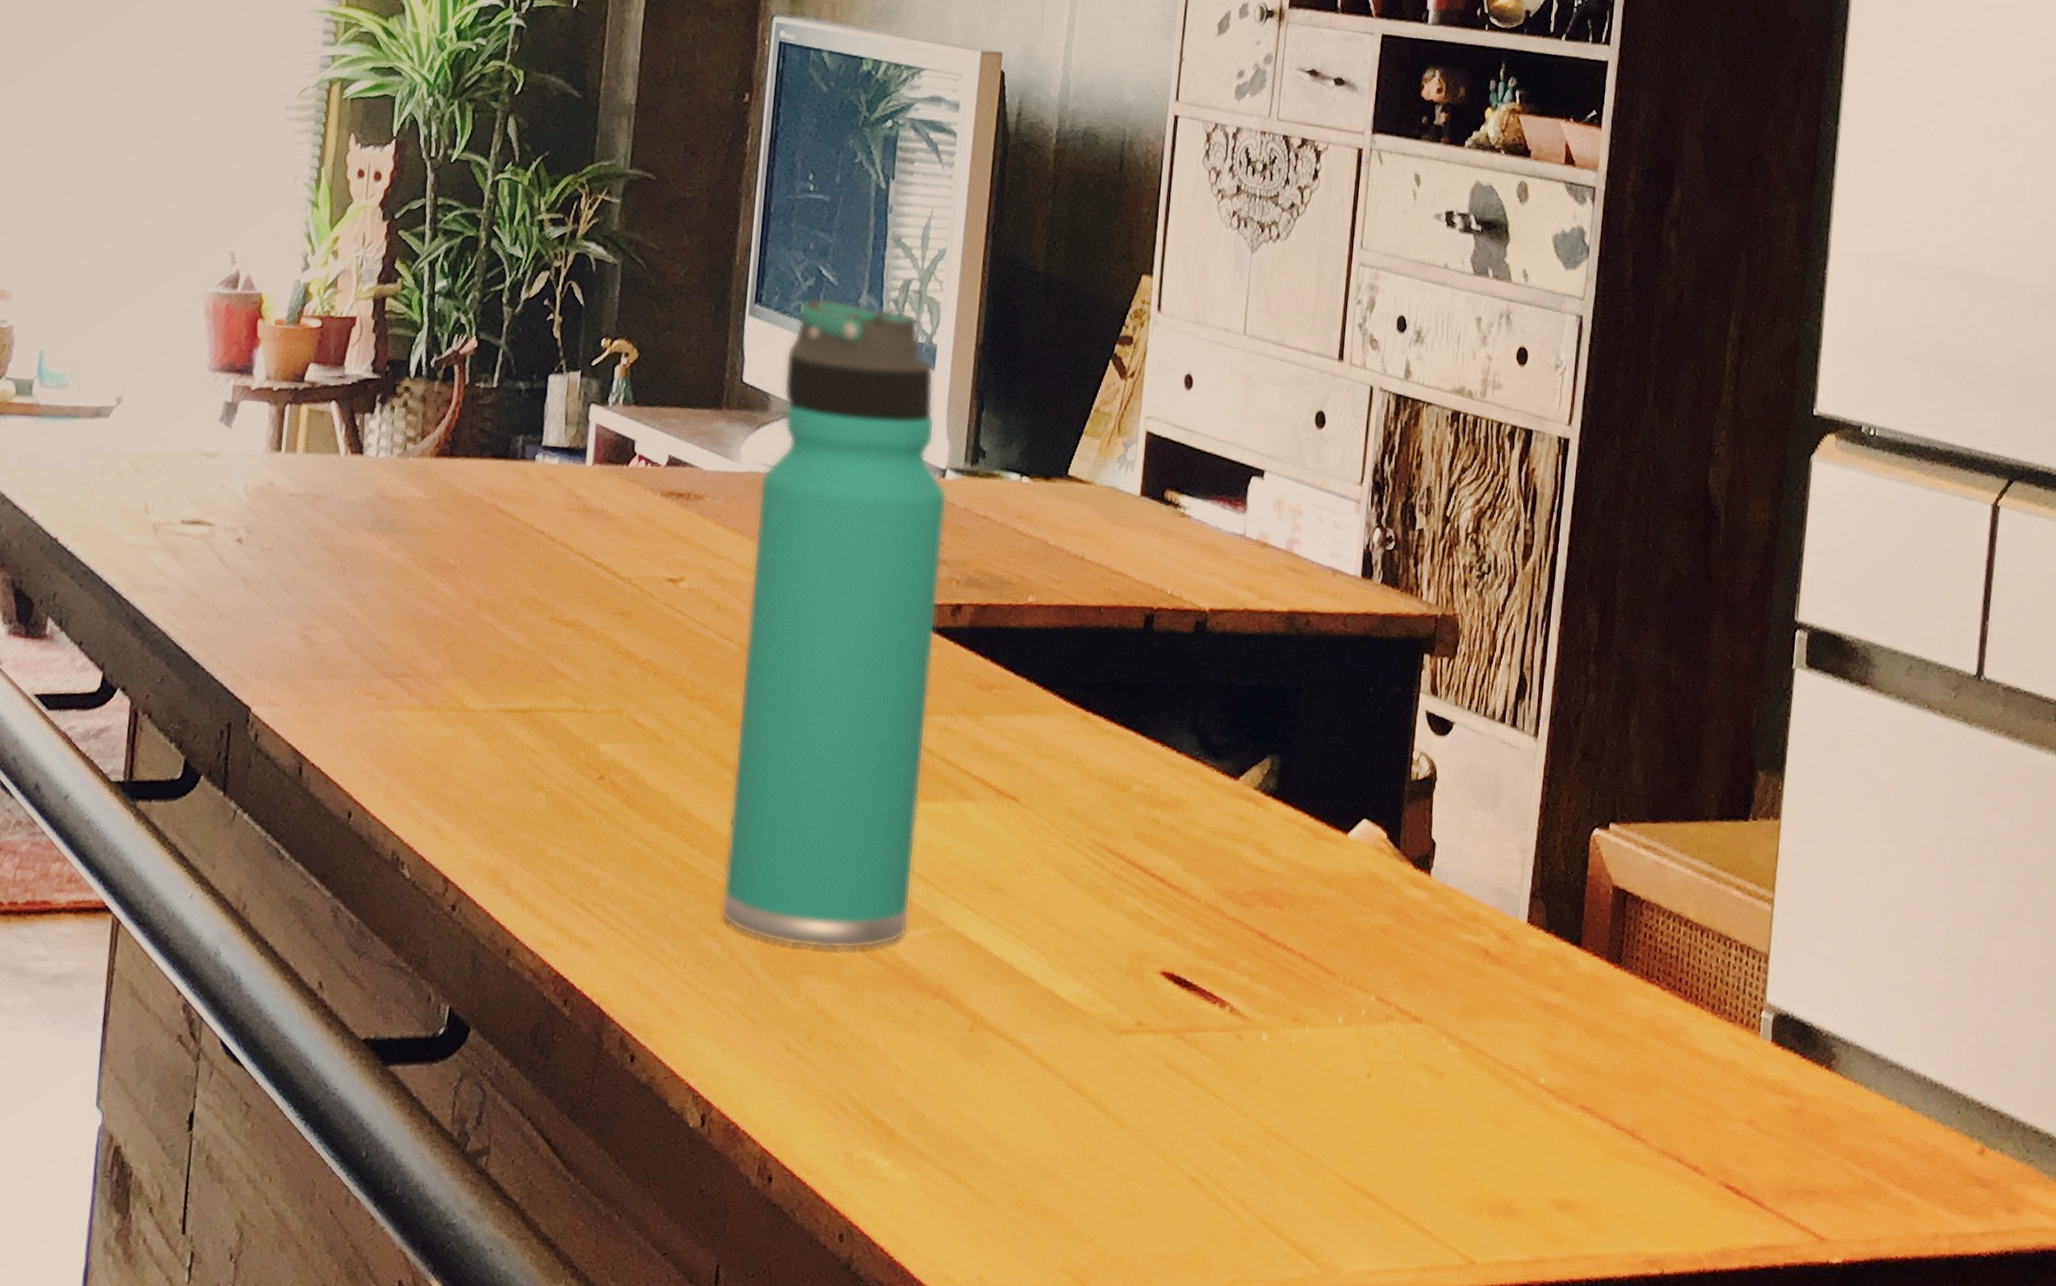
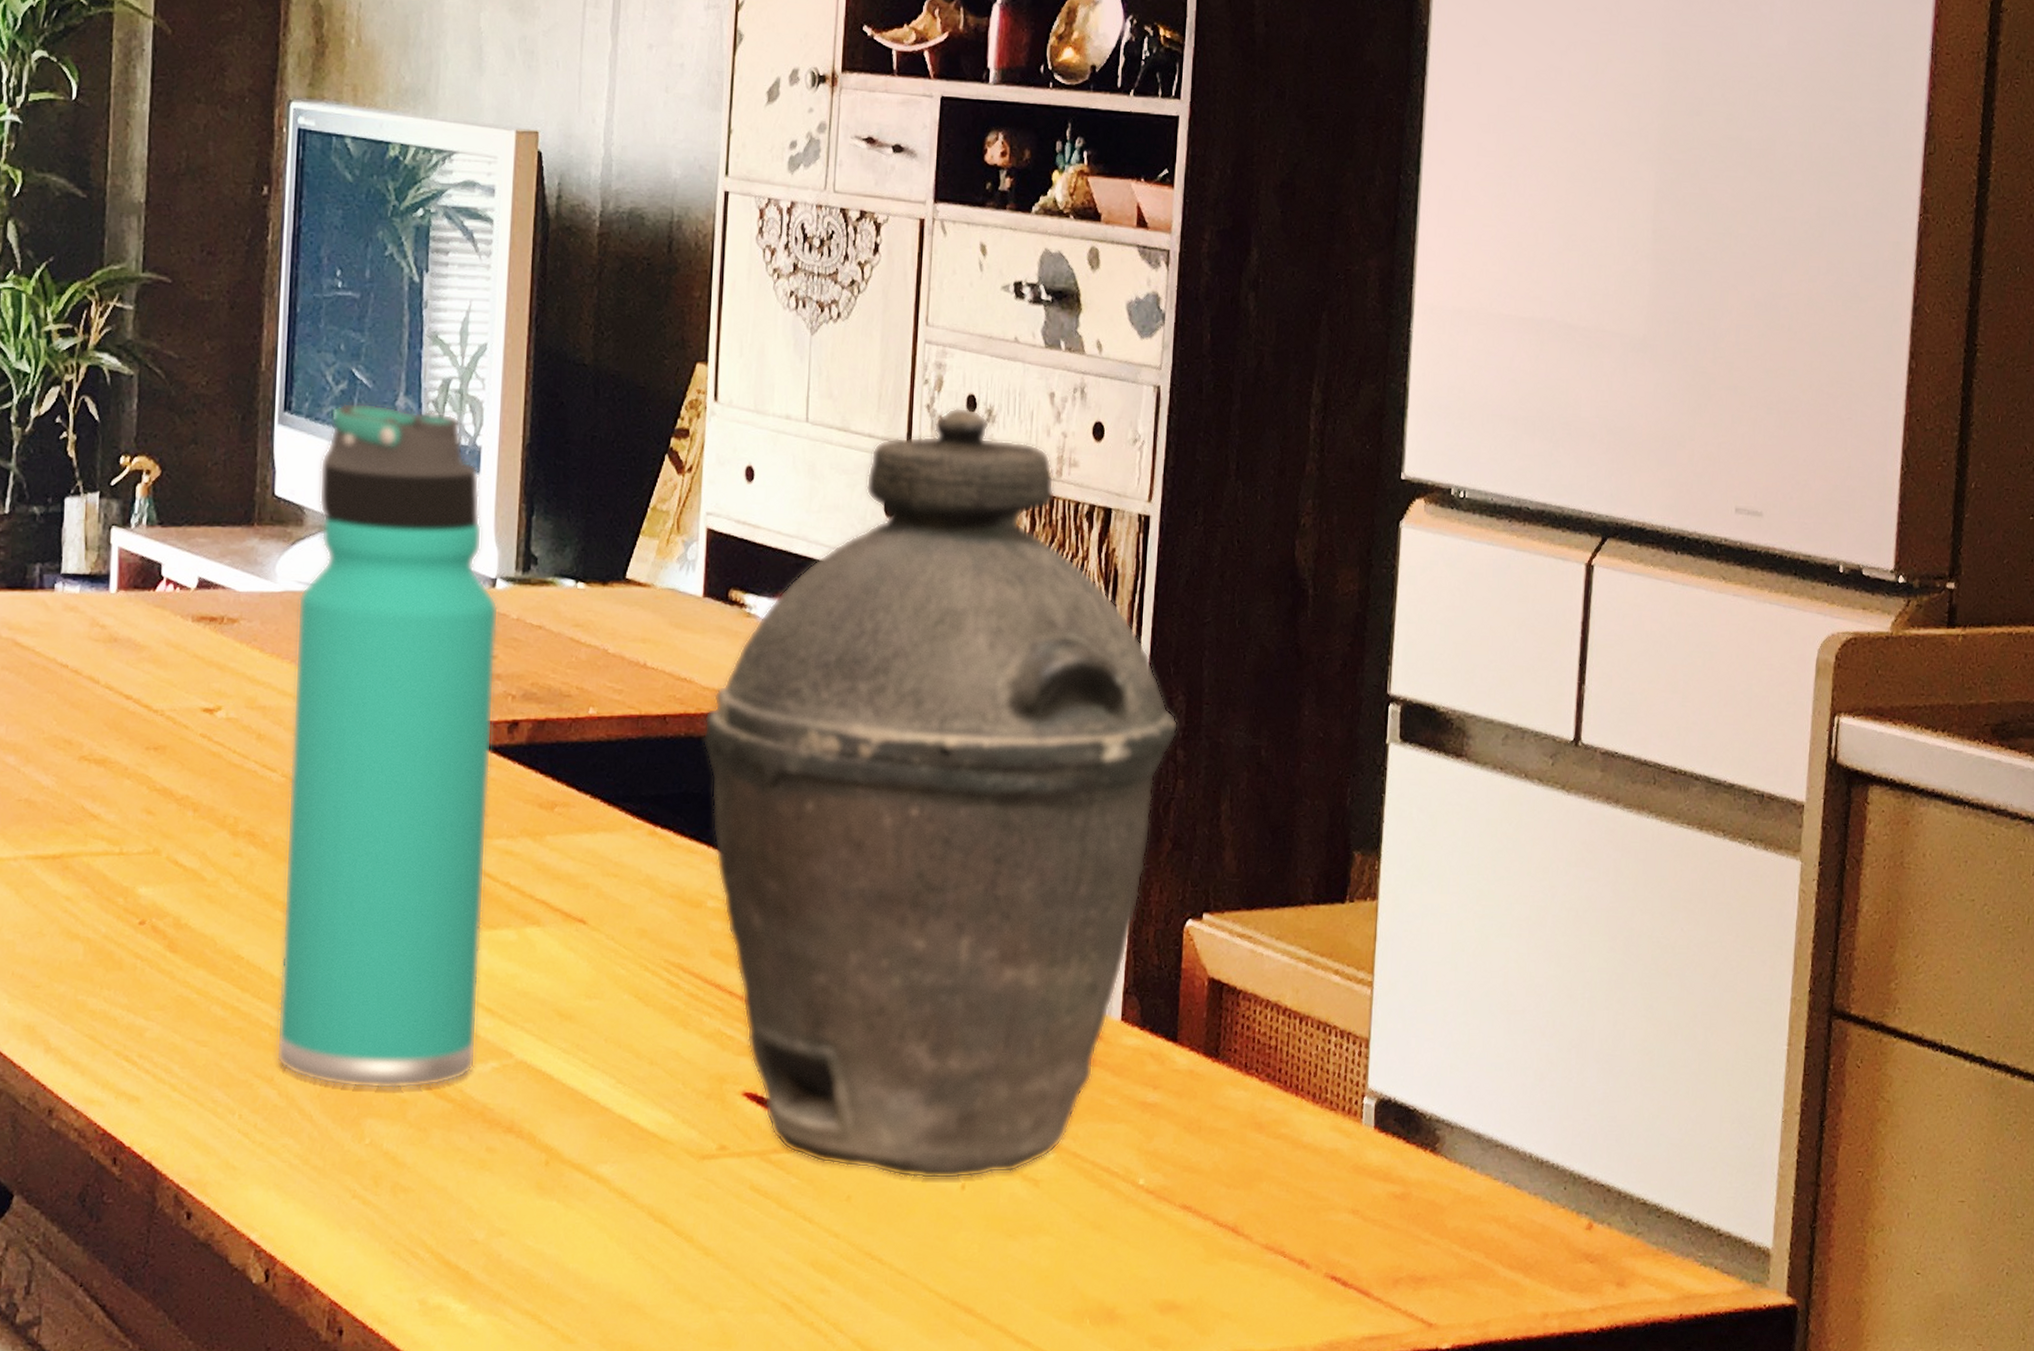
kettle: none [1134,327,1591,1067] -> present [702,407,1179,1179]

